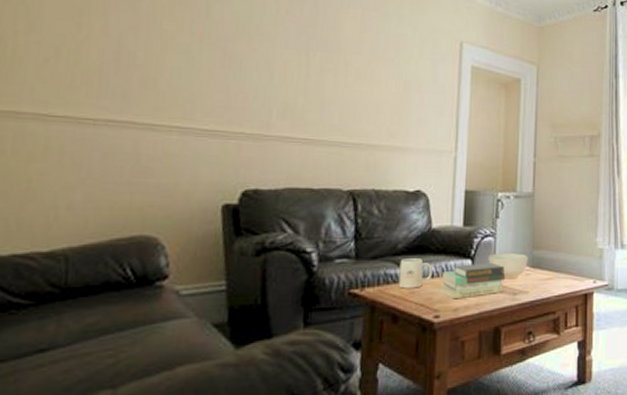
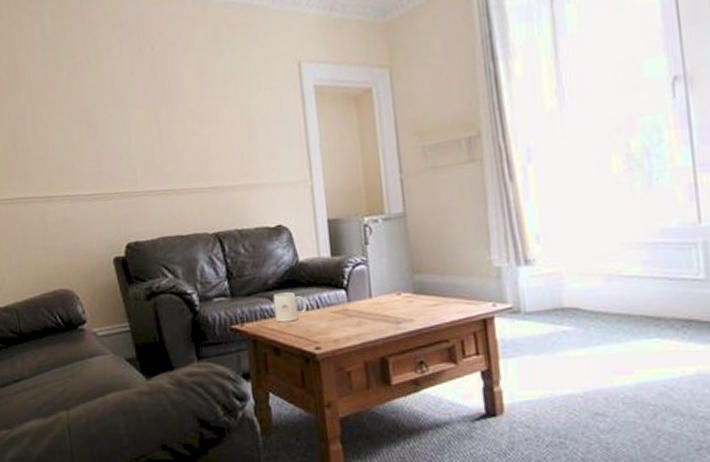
books: present [439,262,506,300] -> none [315,291,386,331]
bowl: present [488,252,529,279] -> none [363,279,409,308]

